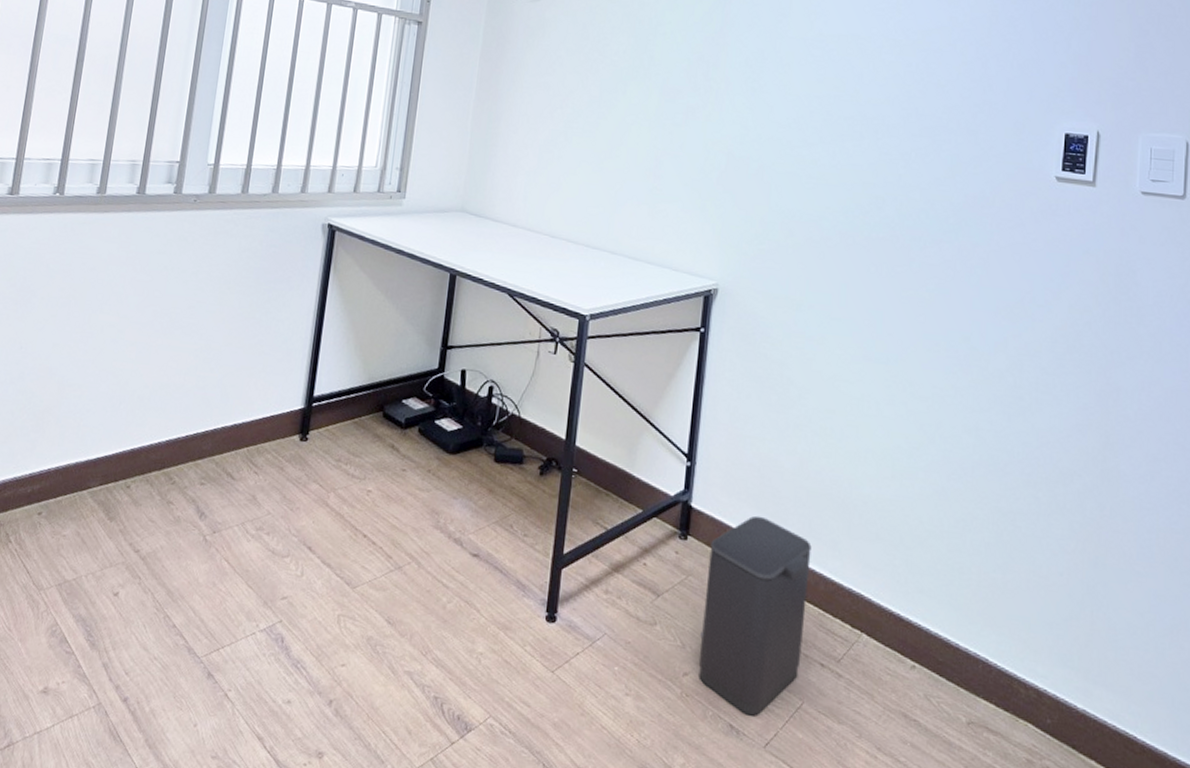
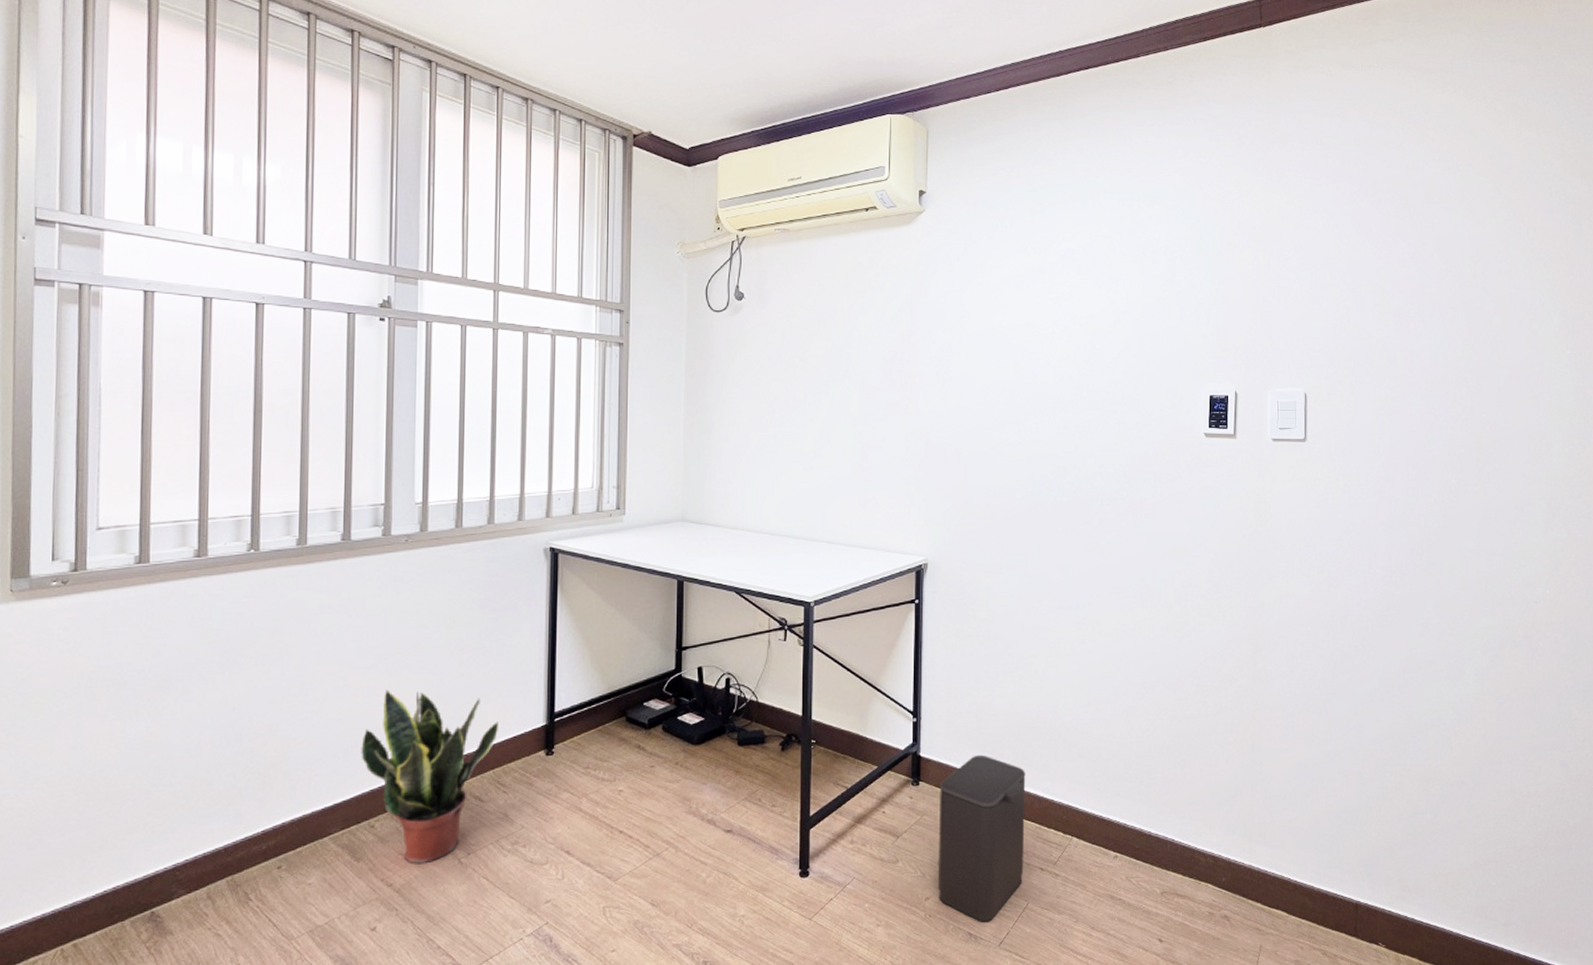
potted plant: none [127,348,258,534] -> present [361,689,498,863]

